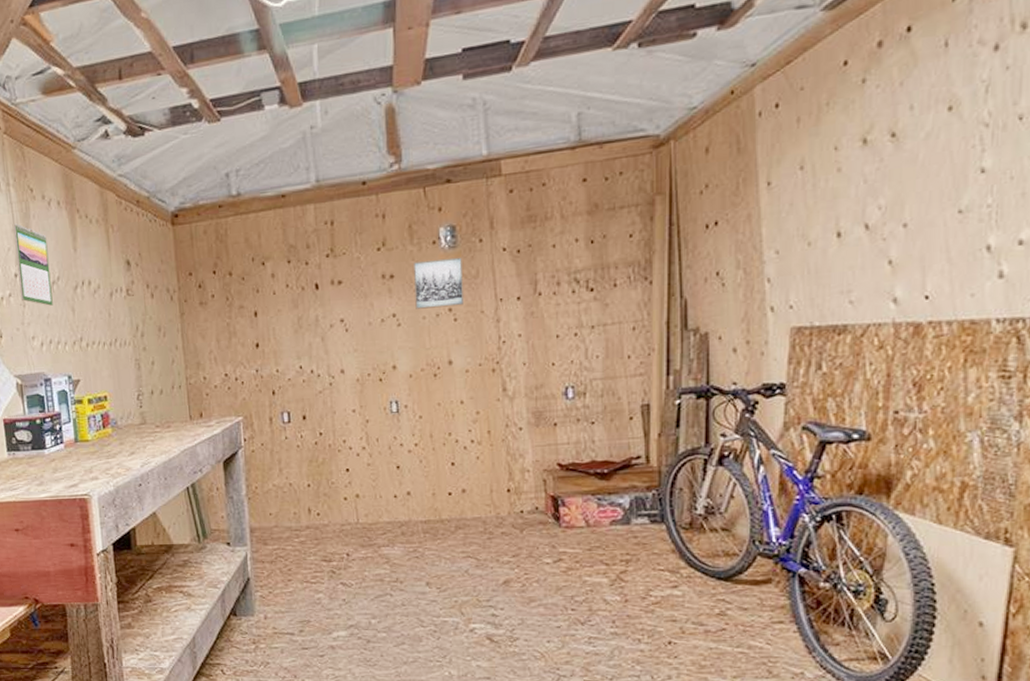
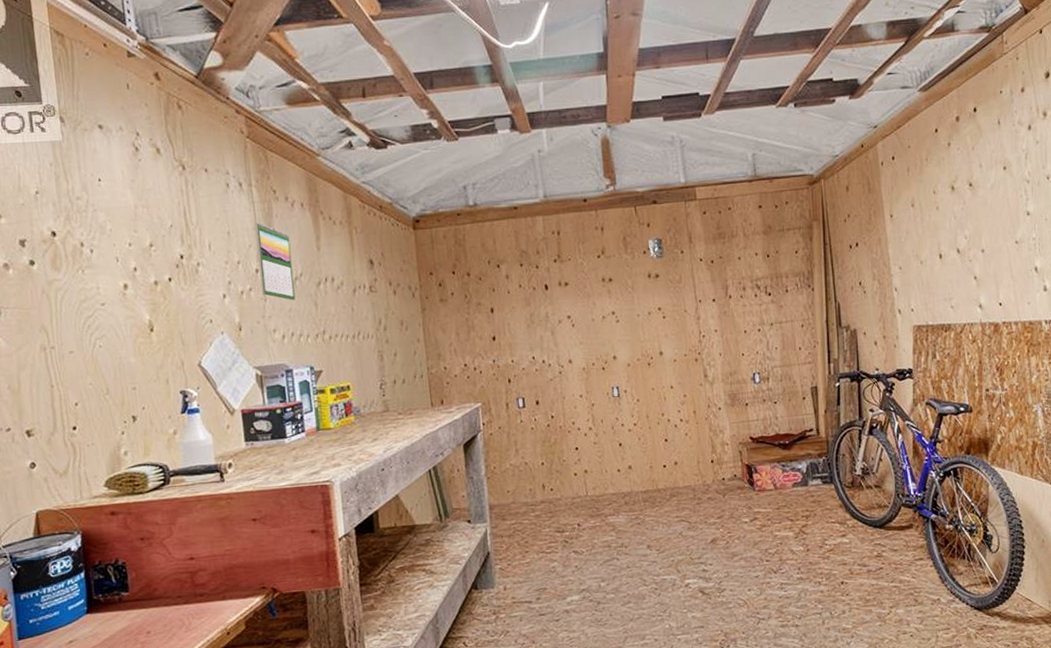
wall art: present [414,257,463,309] -> none [628,265,670,308]

